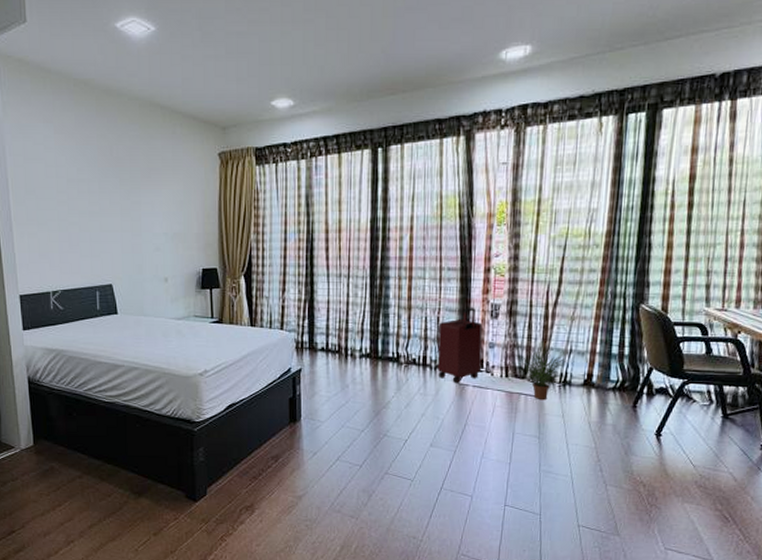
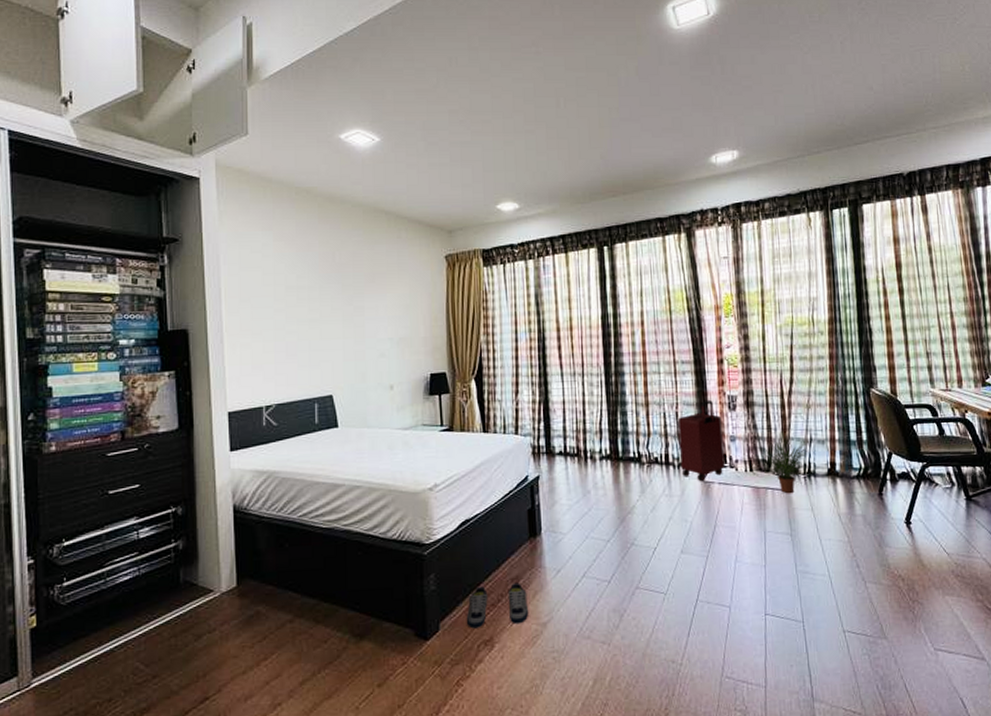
shoe: none [231,460,285,496] -> present [467,582,528,629]

